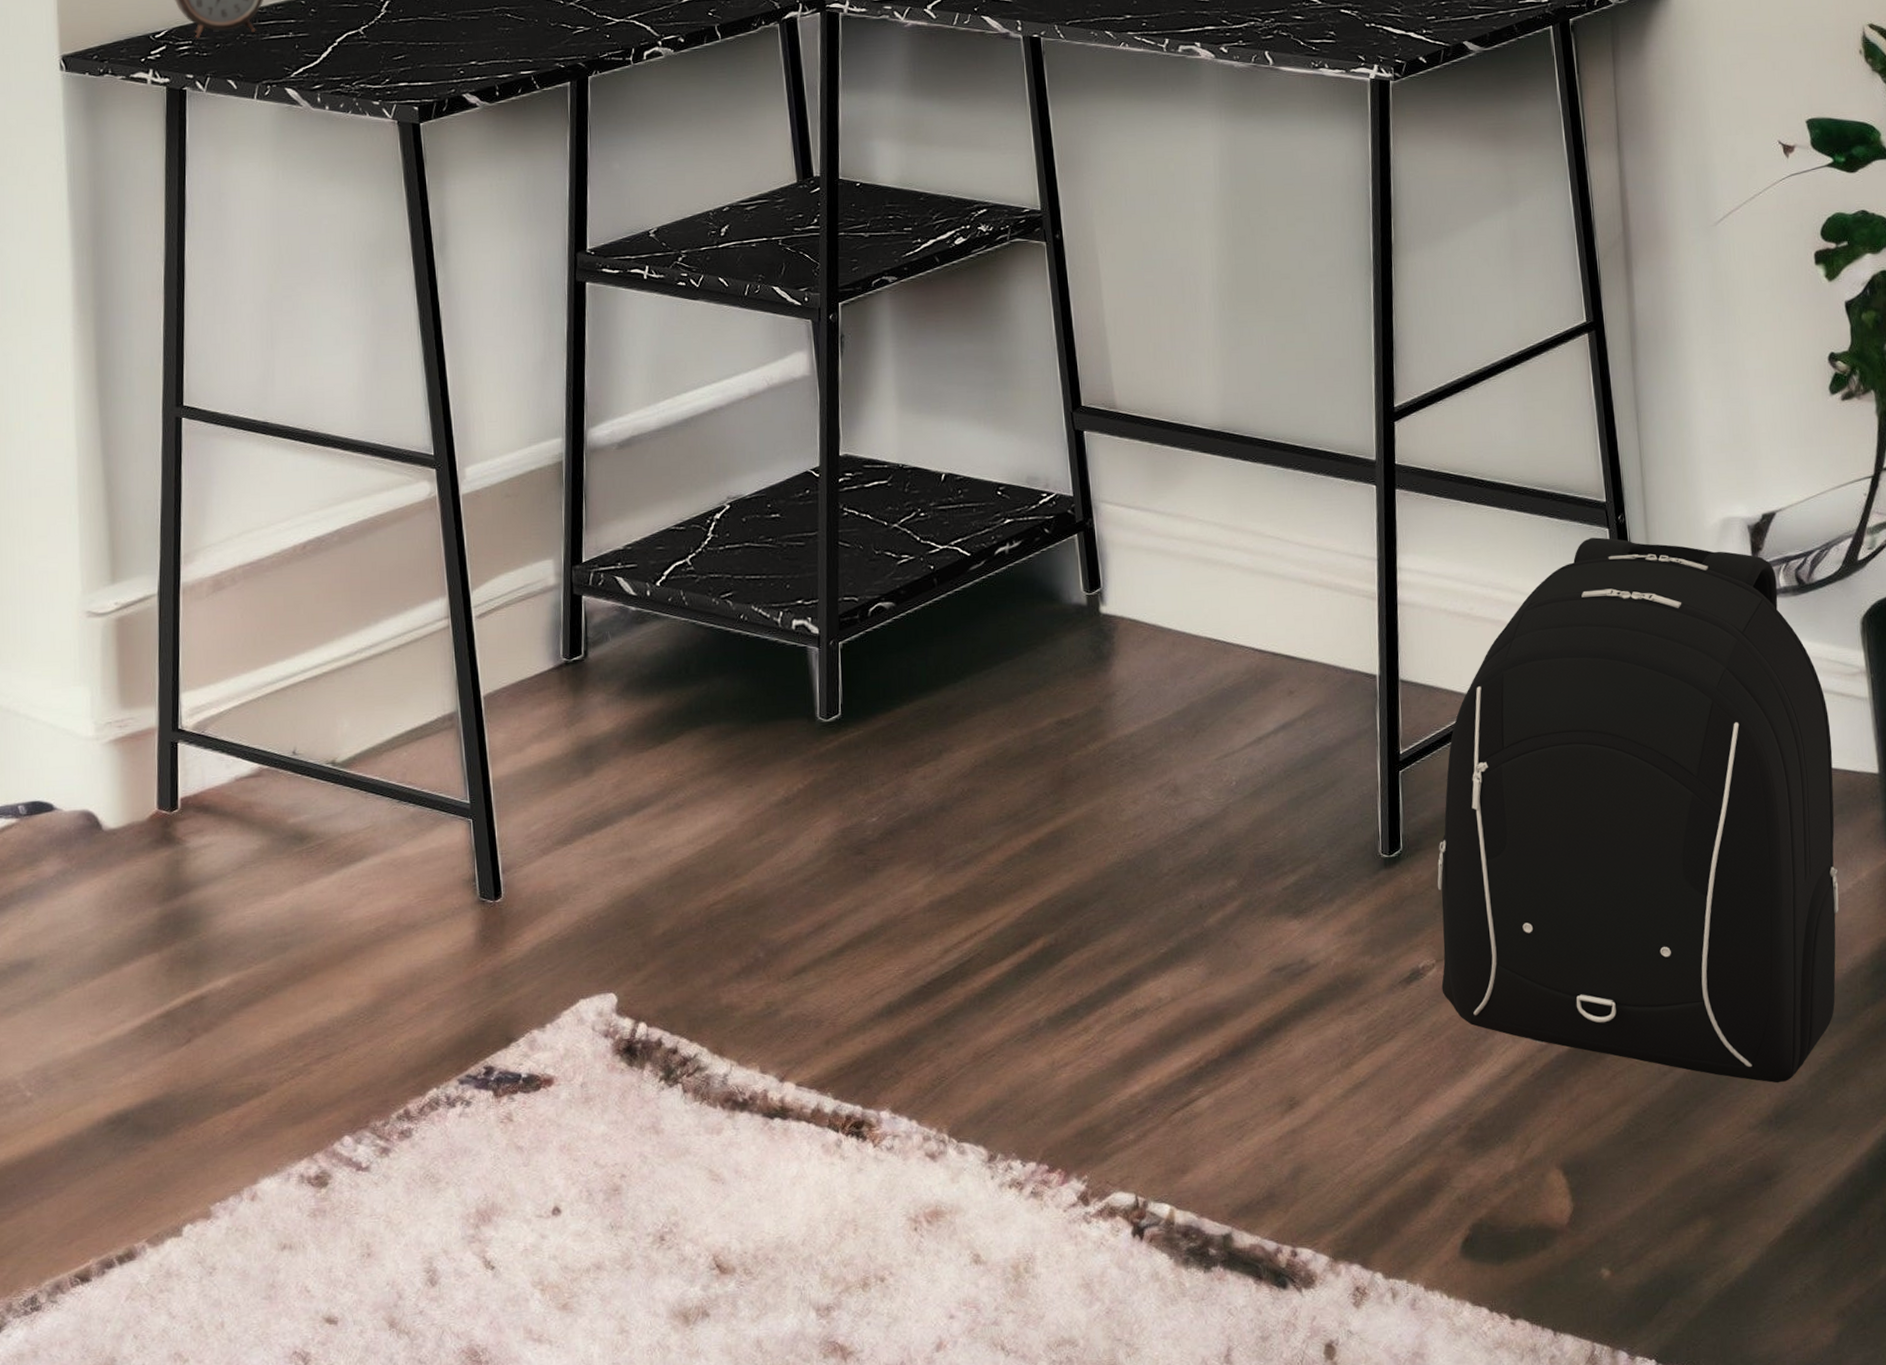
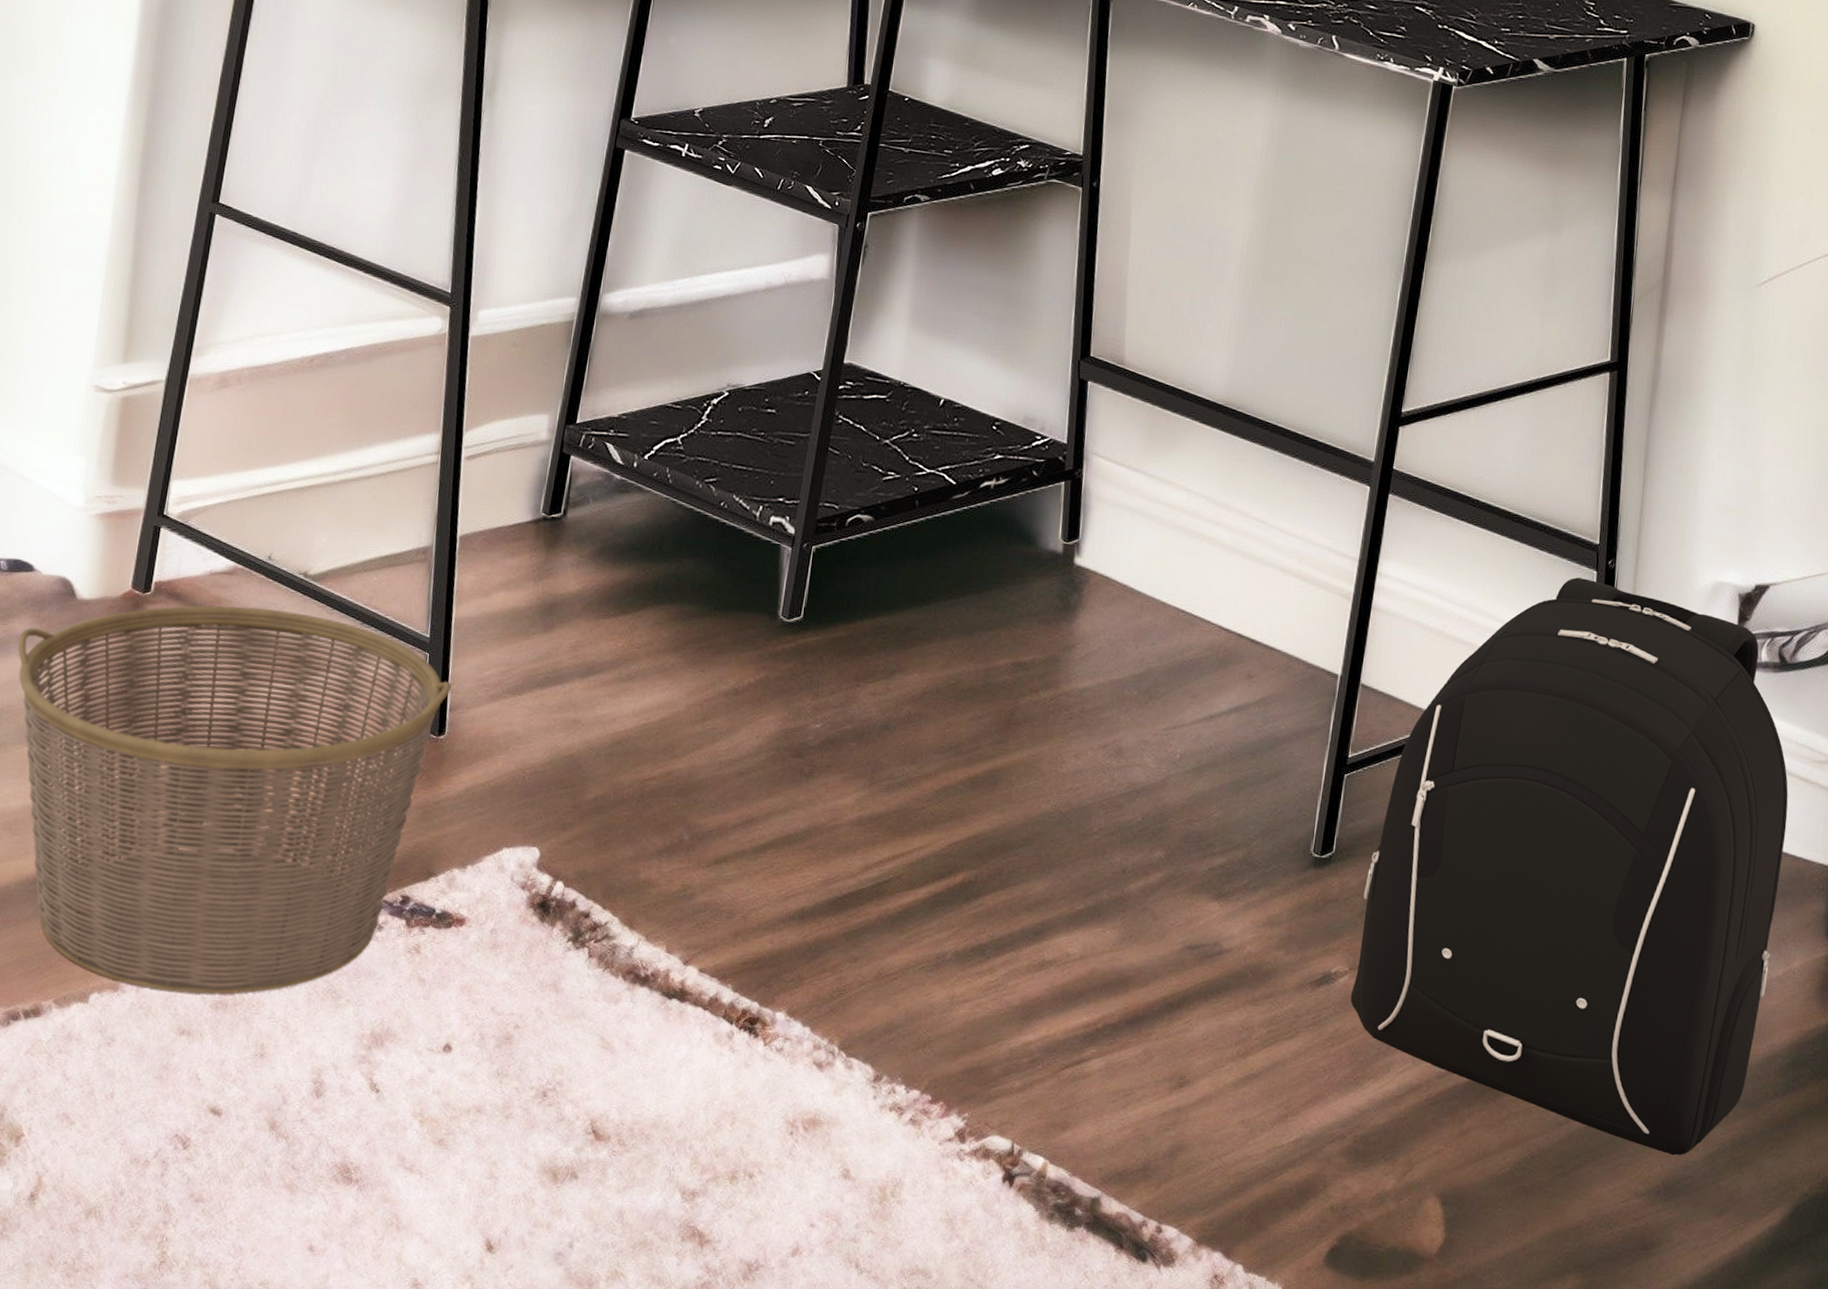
basket: none [50,802,501,1210] -> present [17,605,453,994]

